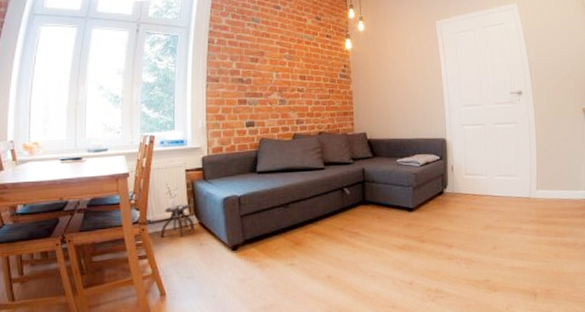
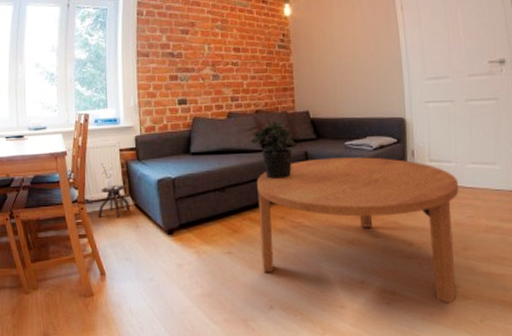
potted plant: none [315,141,354,194] -> present [251,120,295,179]
coffee table: none [318,172,489,297] -> present [256,157,459,304]

